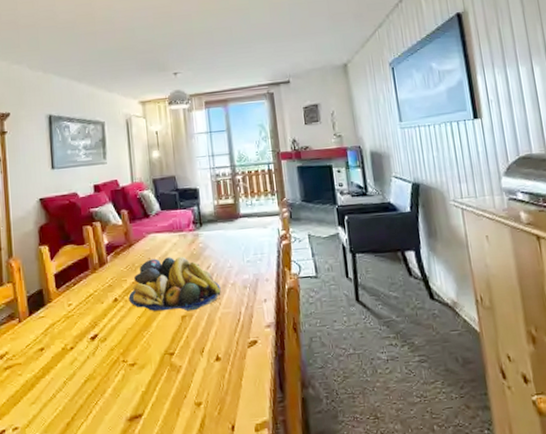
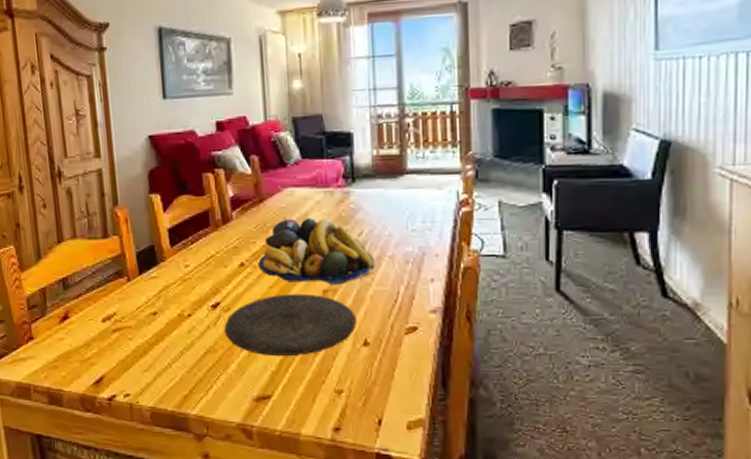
plate: none [101,320,210,378] -> present [224,293,356,357]

